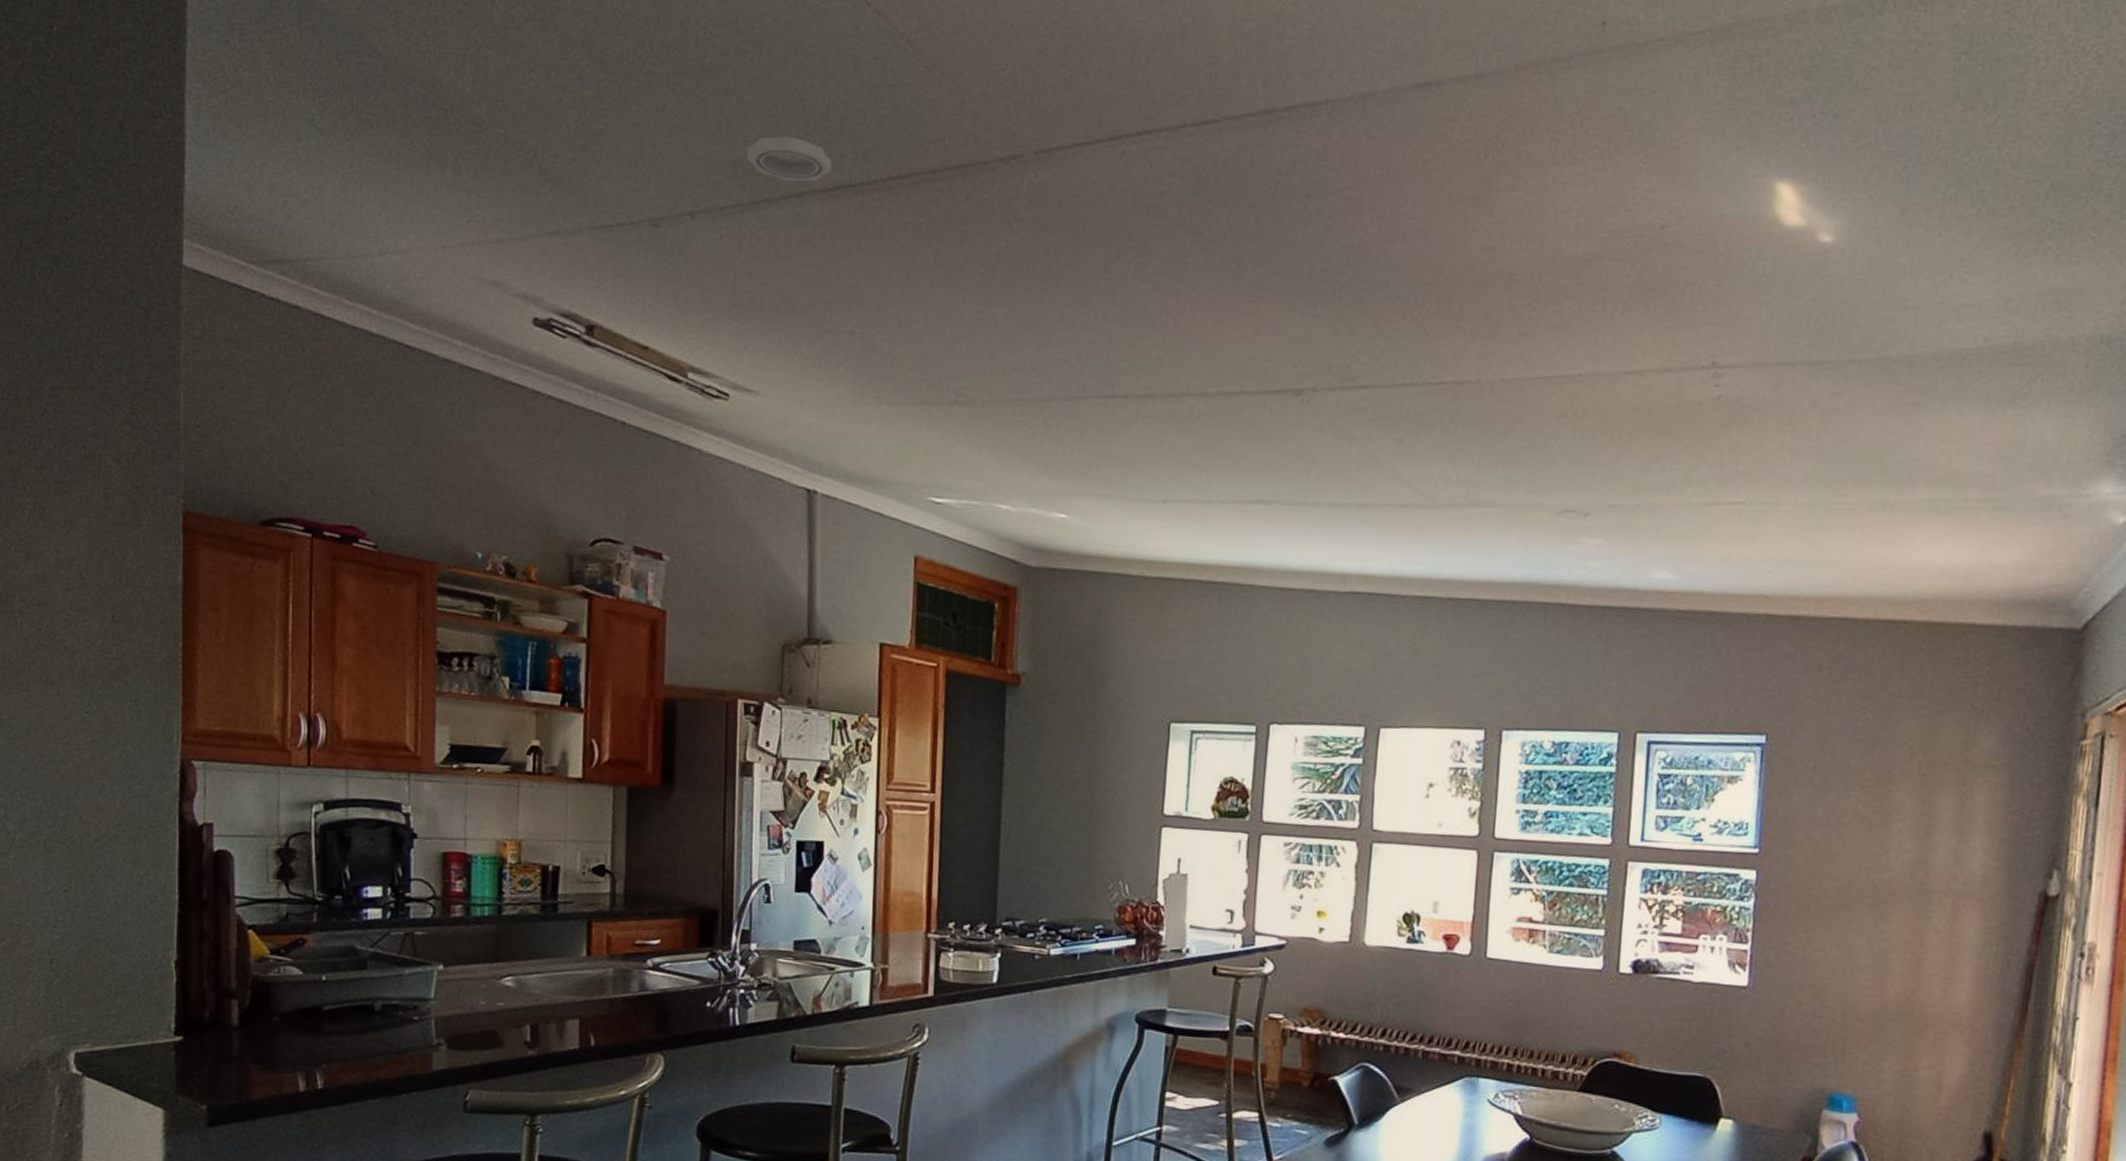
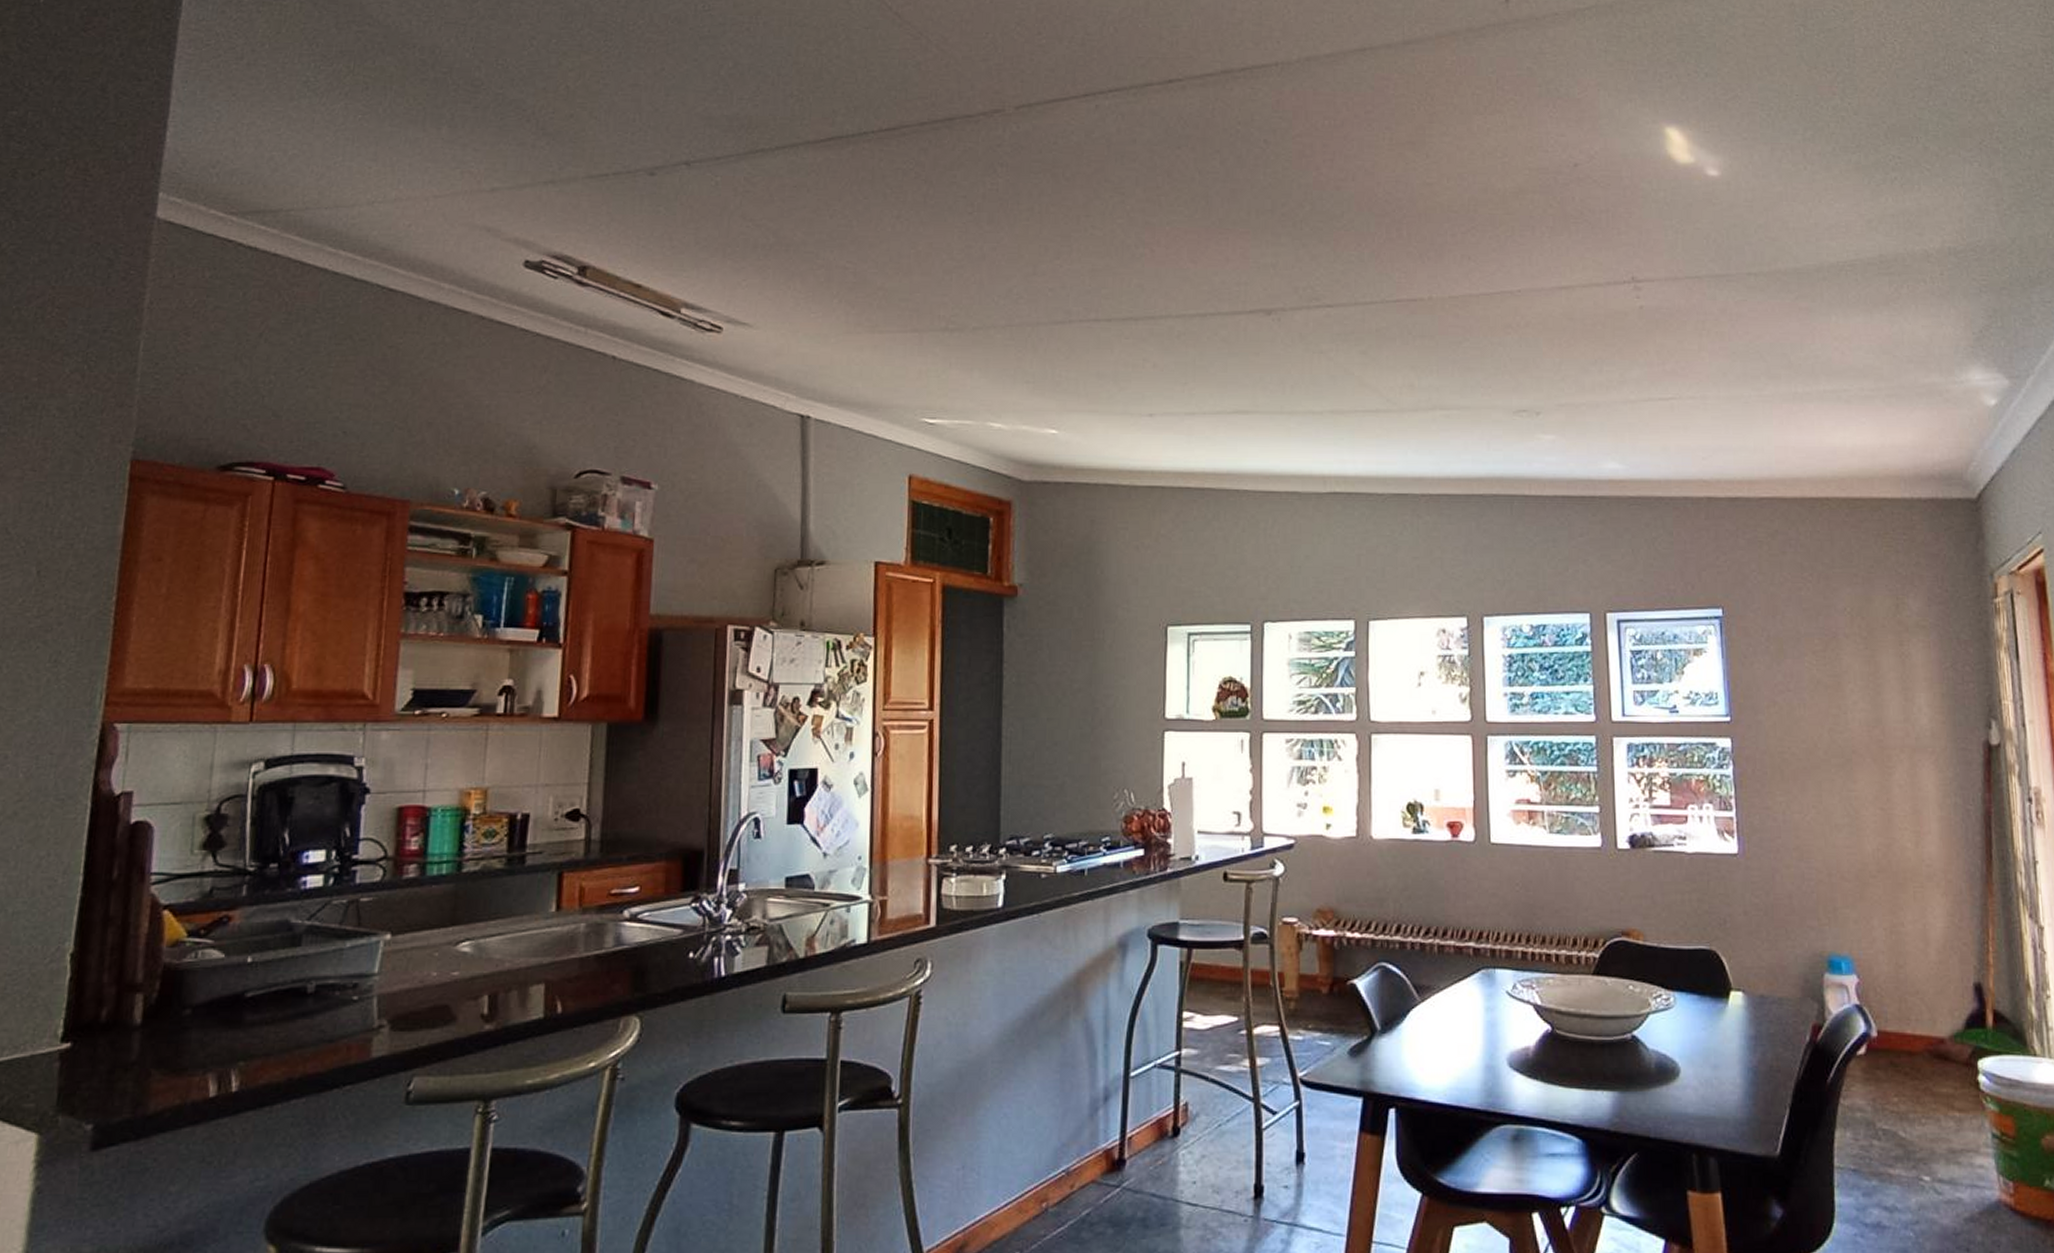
smoke detector: present [746,135,832,182] -> none [742,94,825,134]

